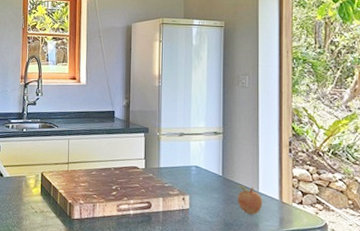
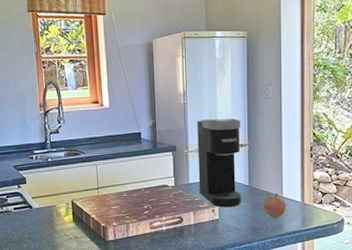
coffee maker: none [169,104,215,198] -> present [197,118,242,208]

